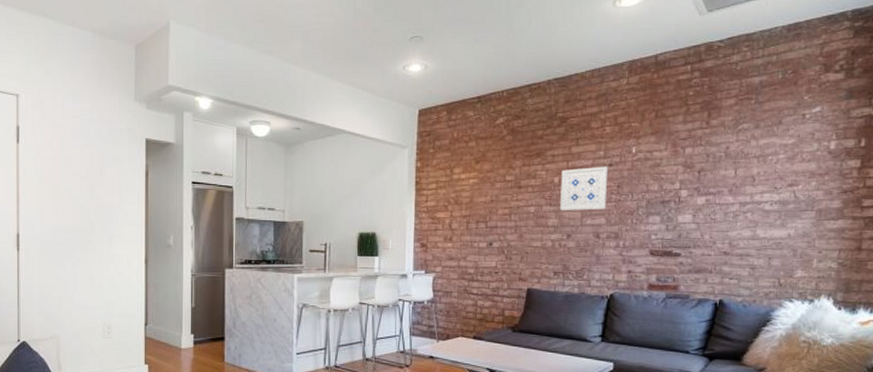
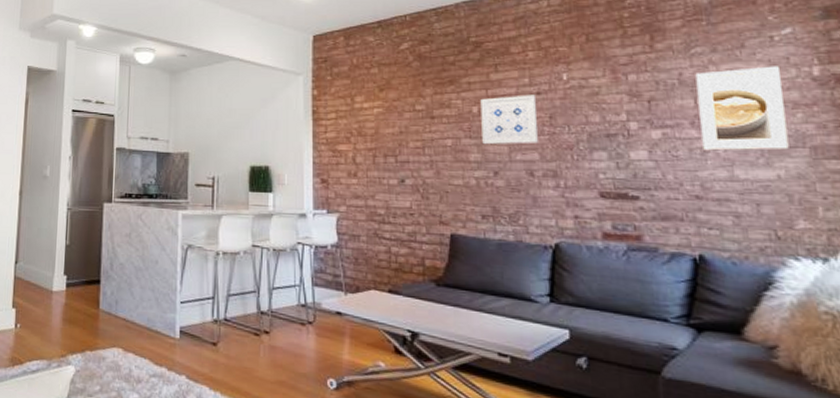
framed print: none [736,141,805,214] -> present [695,66,789,151]

